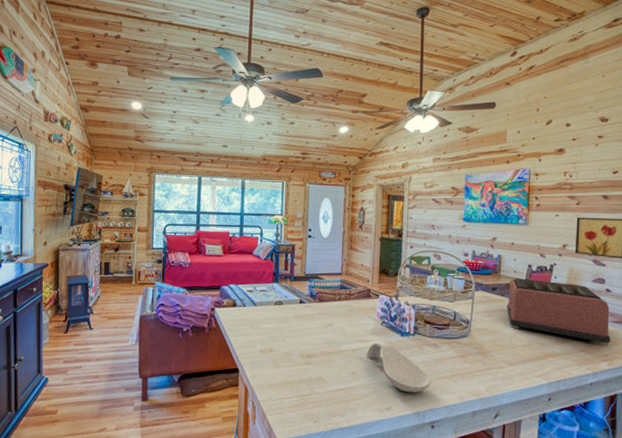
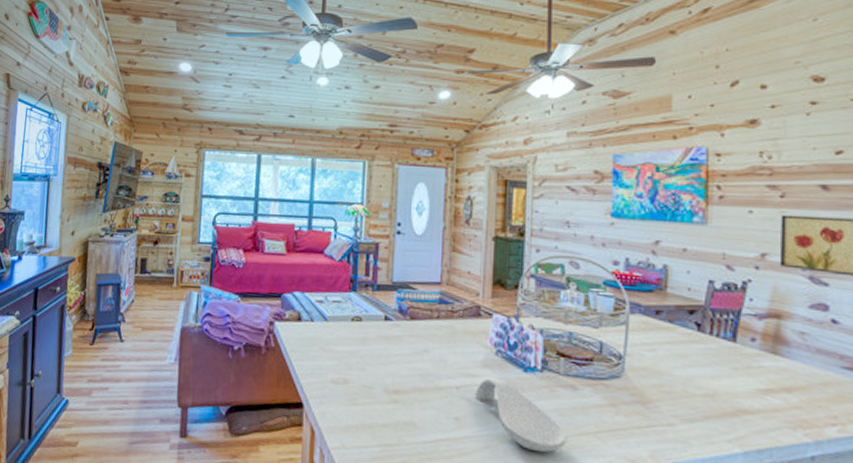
toaster: present [507,278,611,346] -> none [677,298,841,404]

